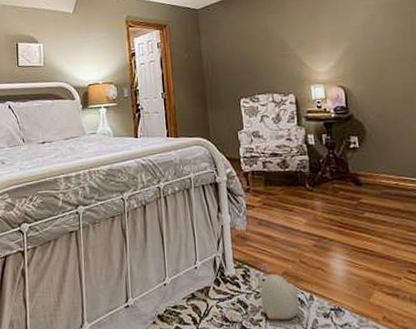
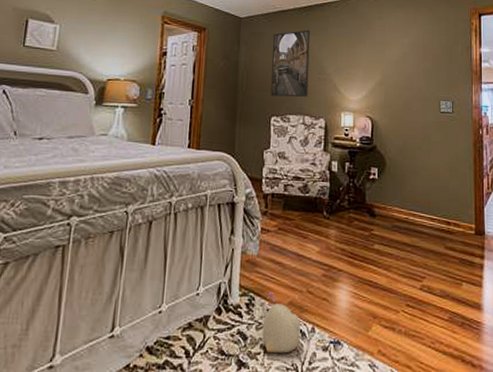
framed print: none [231,9,274,79] -> present [271,29,311,98]

